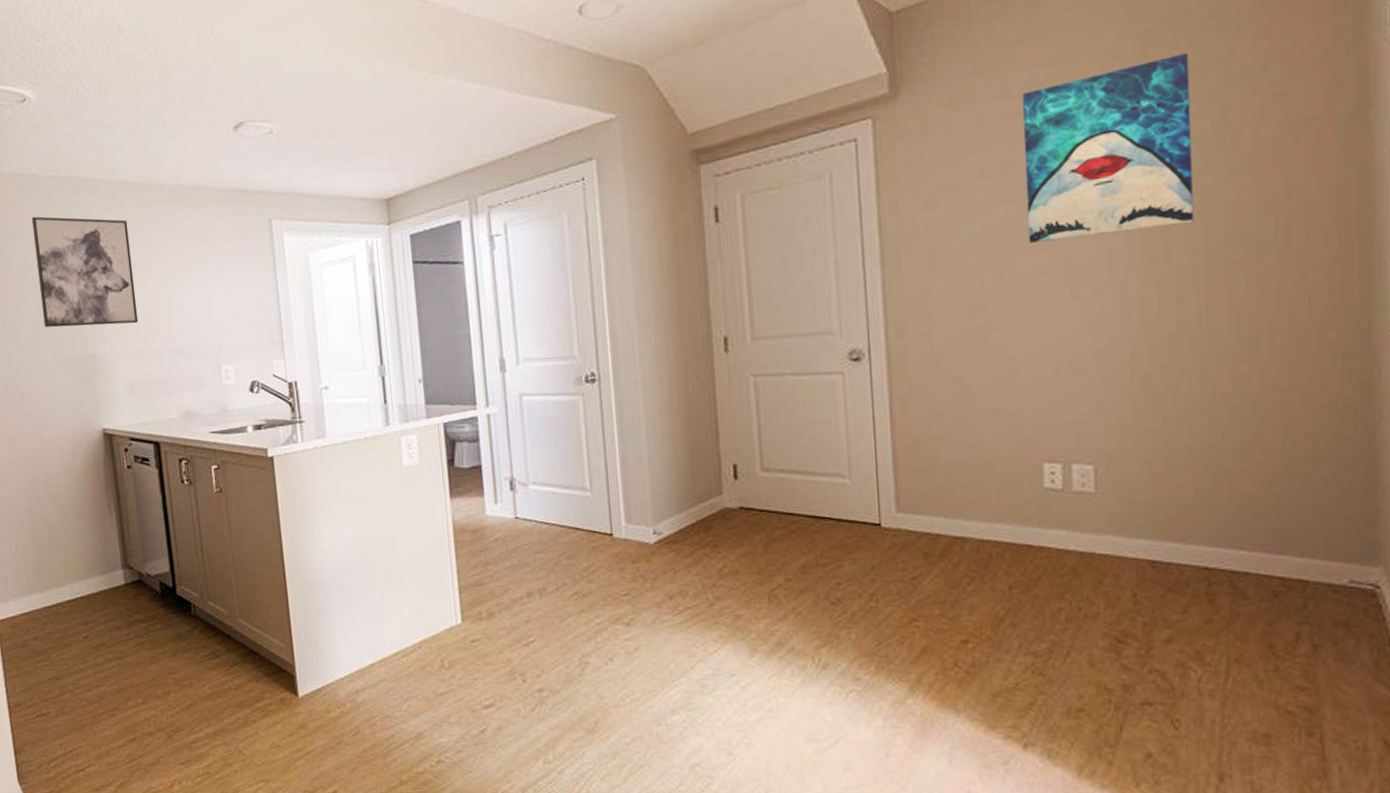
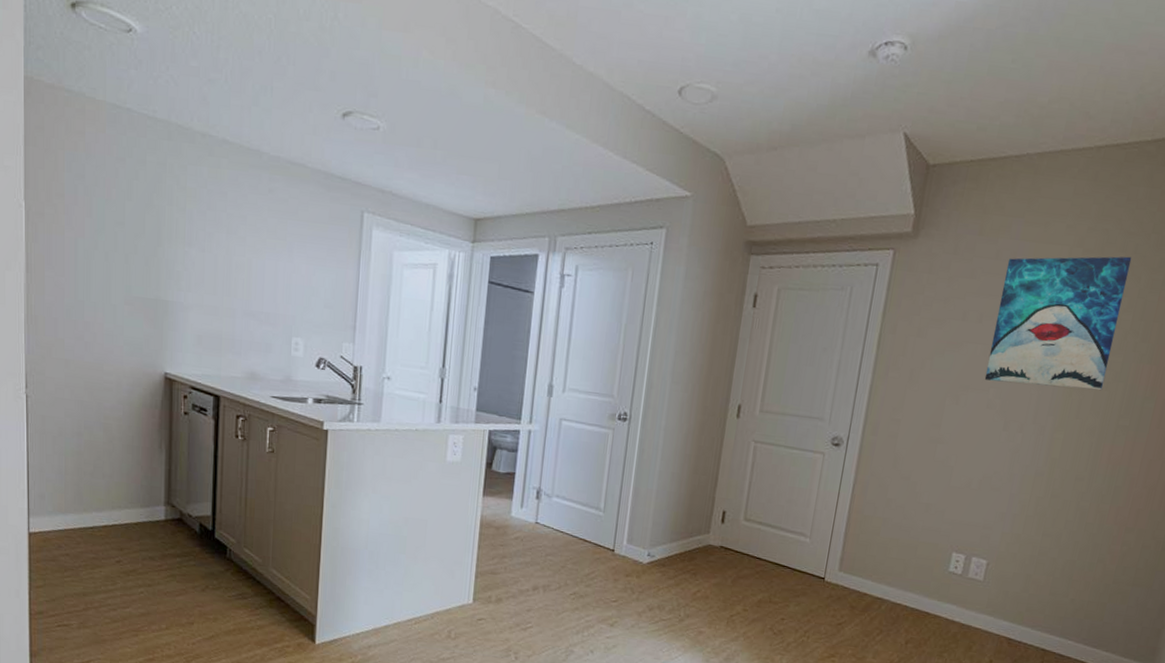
wall art: present [31,216,139,328] -> none [118,150,220,280]

